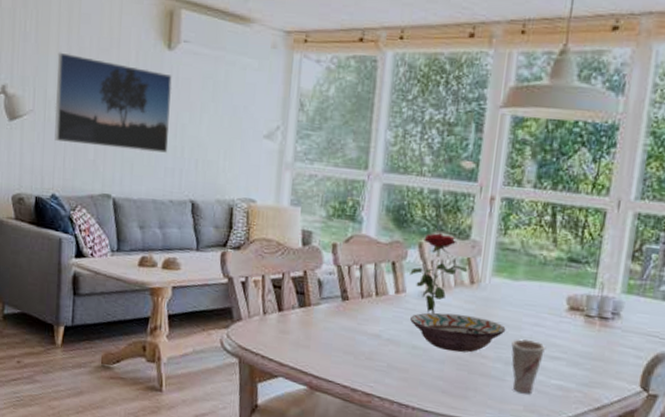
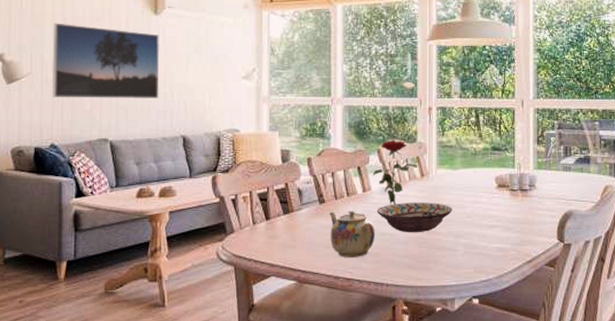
teapot: none [350,312,405,371] -> present [329,210,375,257]
cup: present [511,339,546,394] -> none [458,215,485,259]

